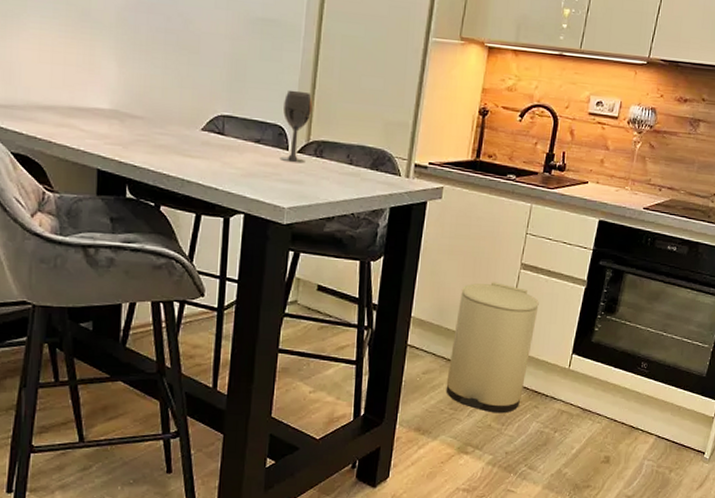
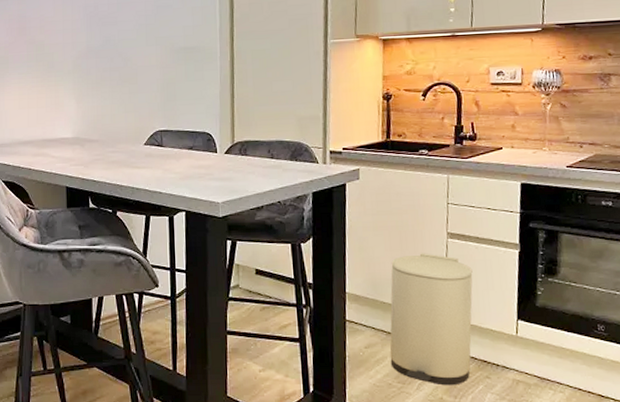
wine glass: present [279,90,313,164] -> none [208,101,234,163]

